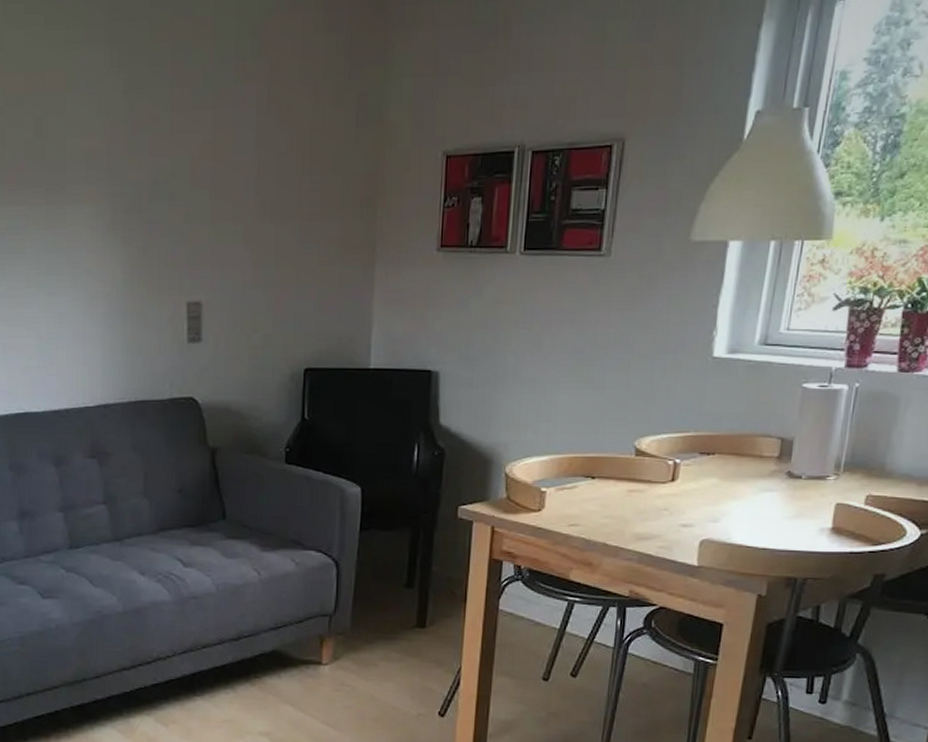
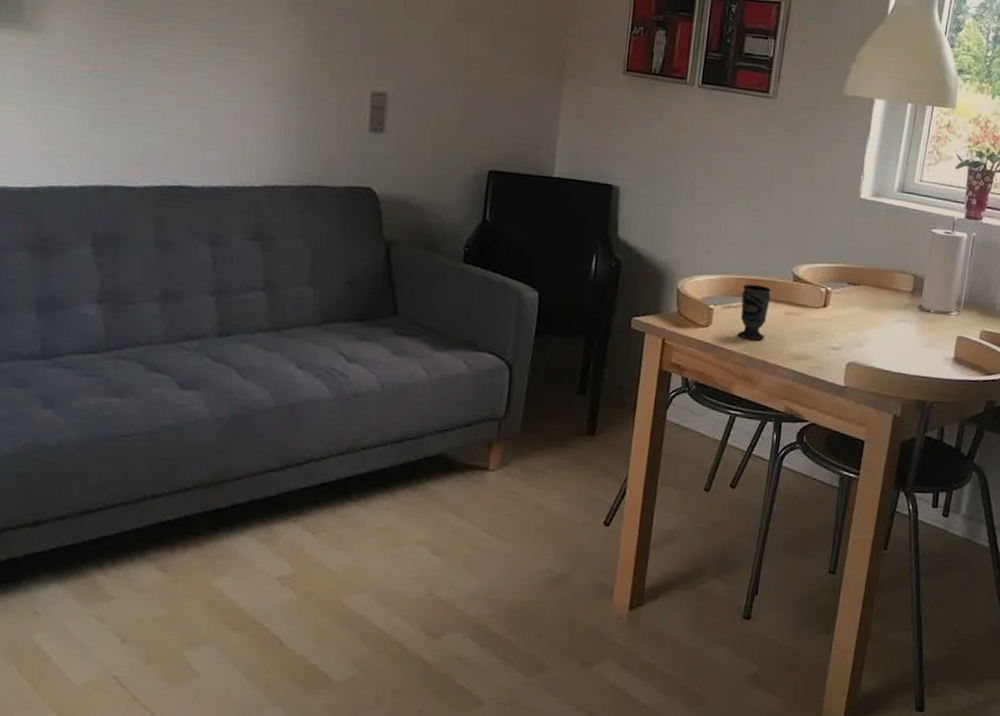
cup: none [573,462,610,522] -> present [737,284,771,340]

